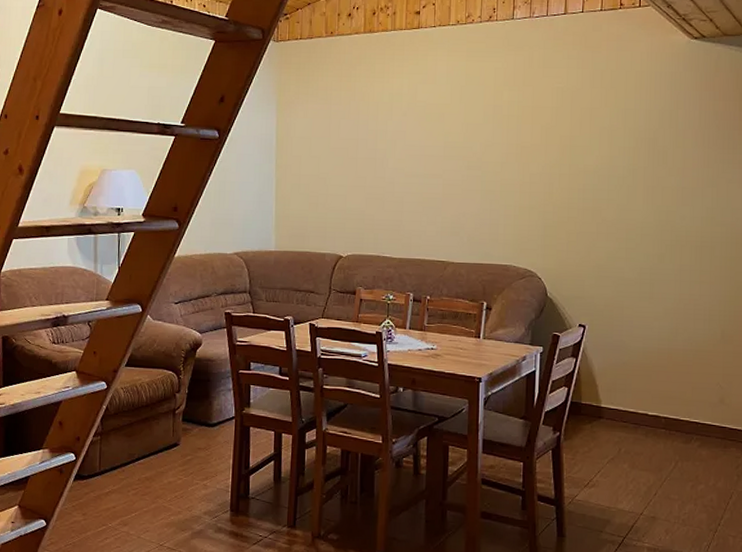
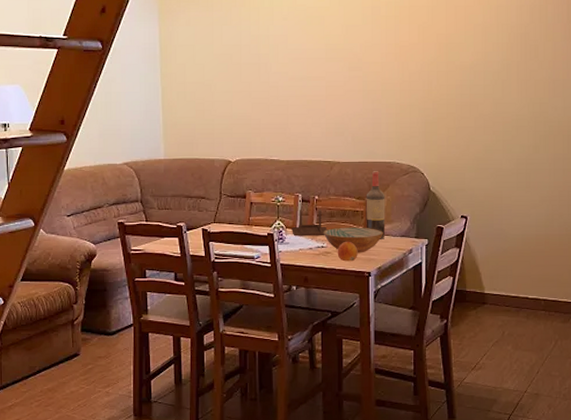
napkin holder: none [401,309,438,338] -> present [292,209,328,237]
bowl: none [433,329,496,358] -> present [323,227,383,254]
fruit: none [447,344,469,366] -> present [337,241,358,262]
wine bottle: none [478,273,500,344] -> present [366,171,386,239]

